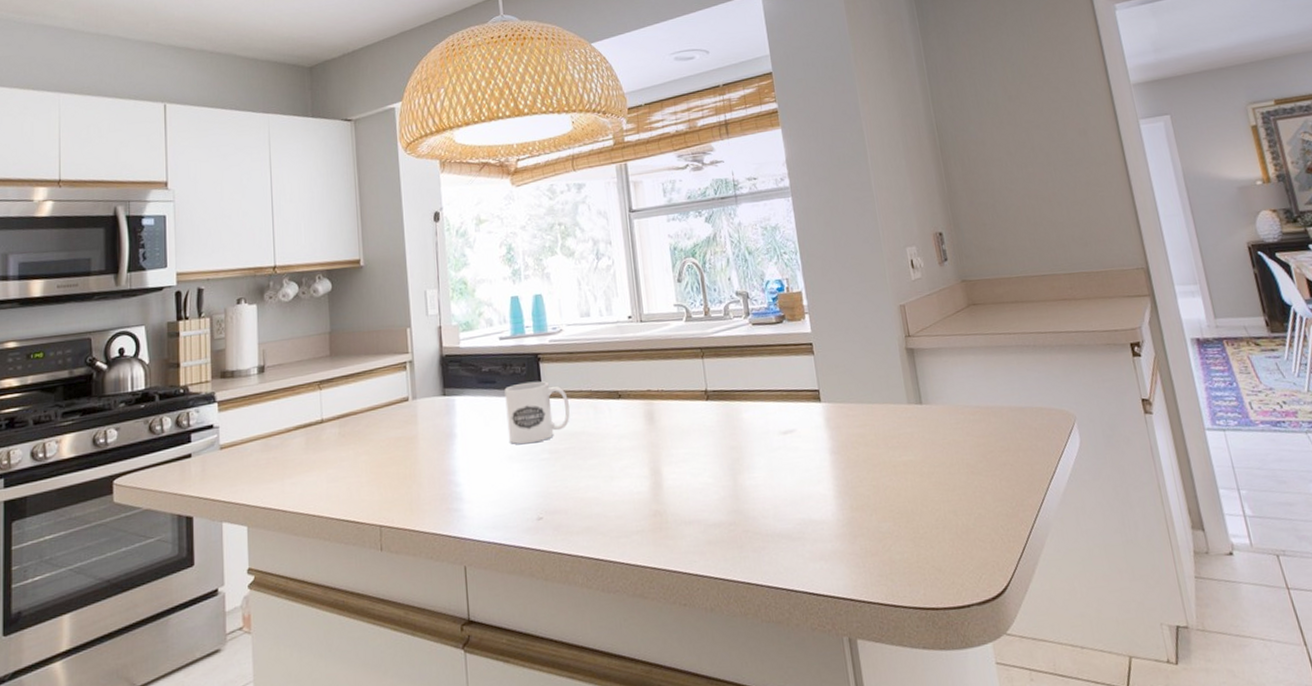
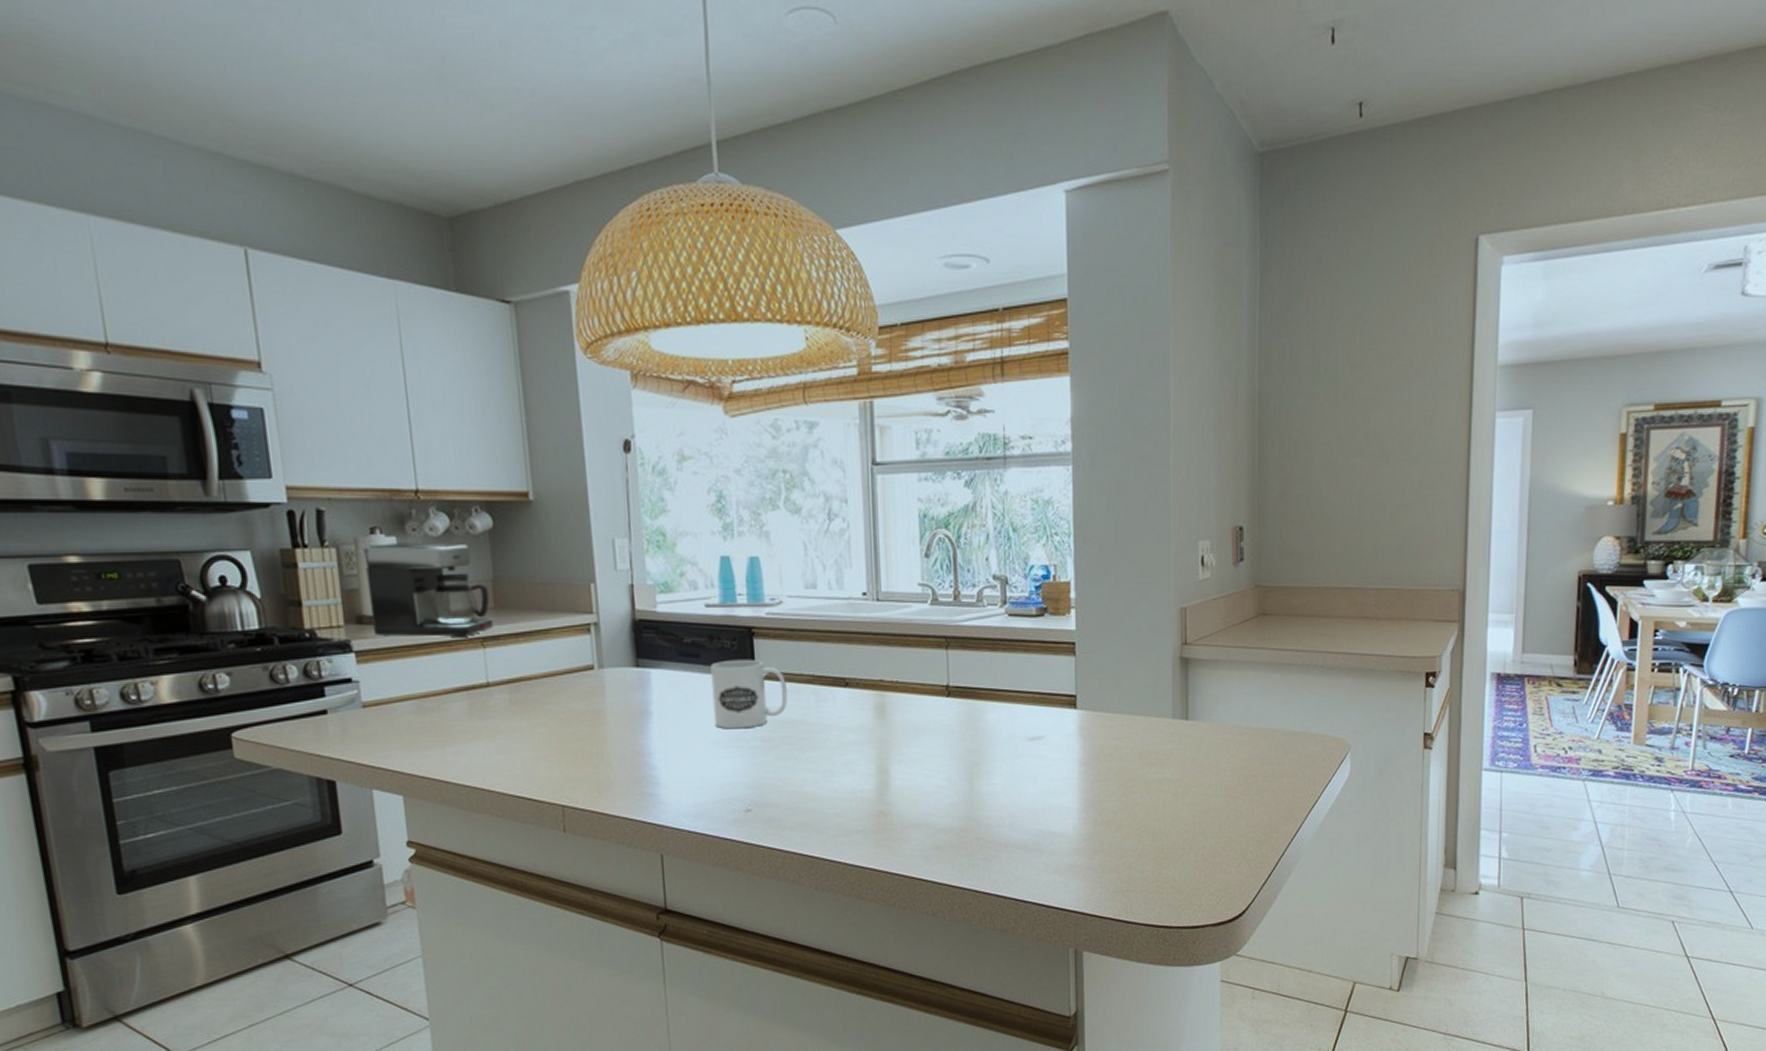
coffee maker: none [231,305,329,387] -> present [363,542,494,637]

